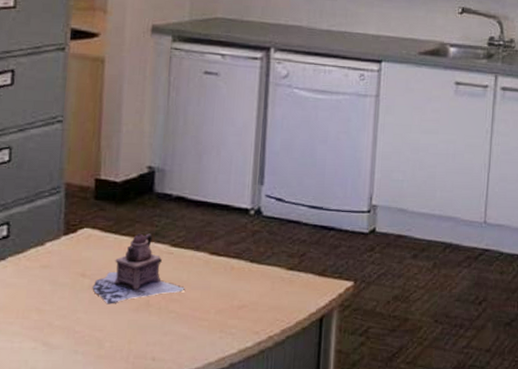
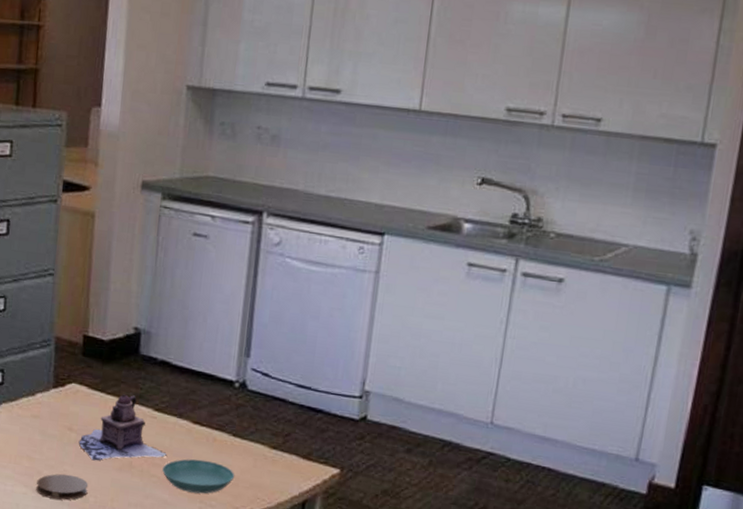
coaster: none [47,322,104,350] -> present [36,474,89,500]
saucer: none [181,289,254,323] -> present [162,459,235,494]

